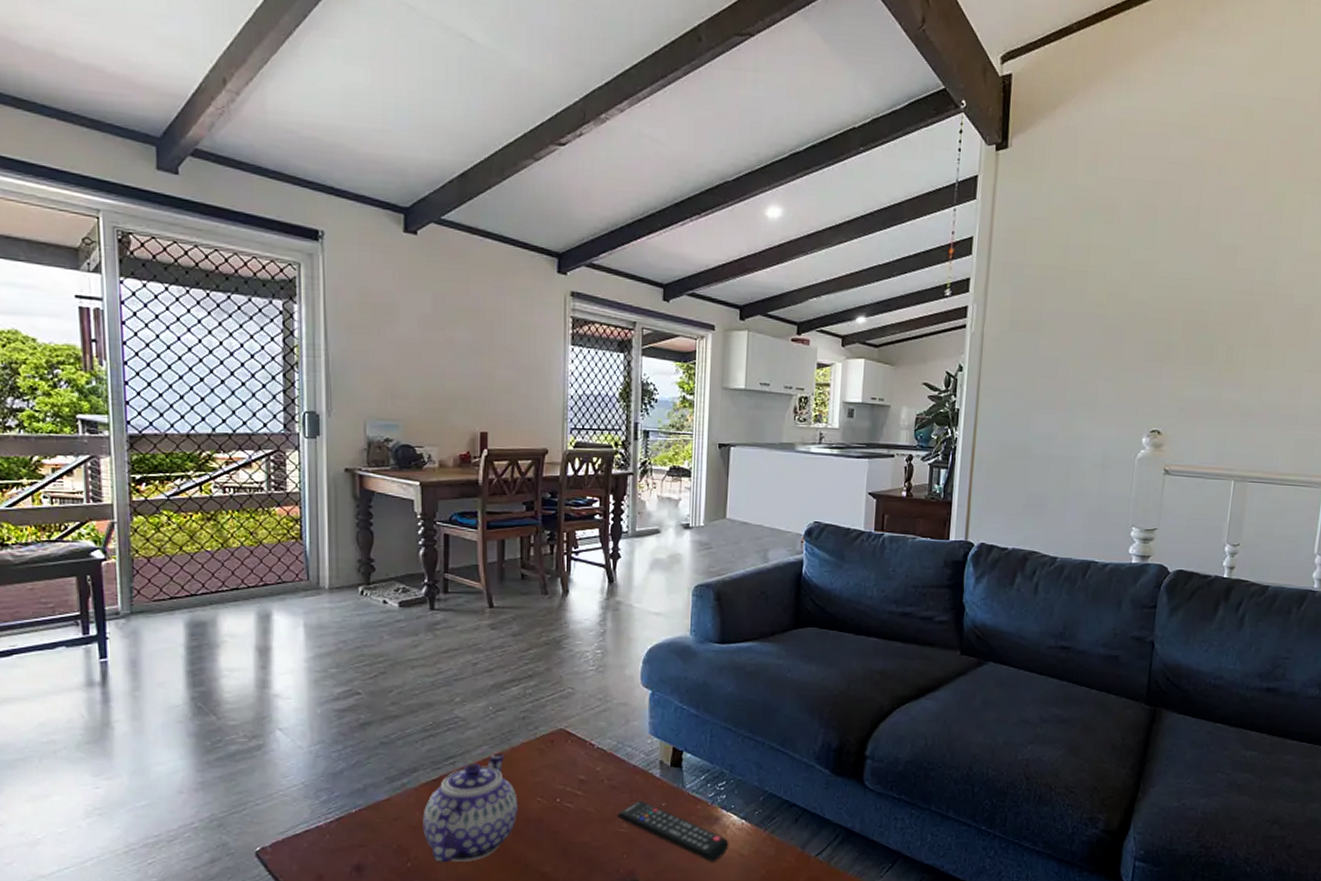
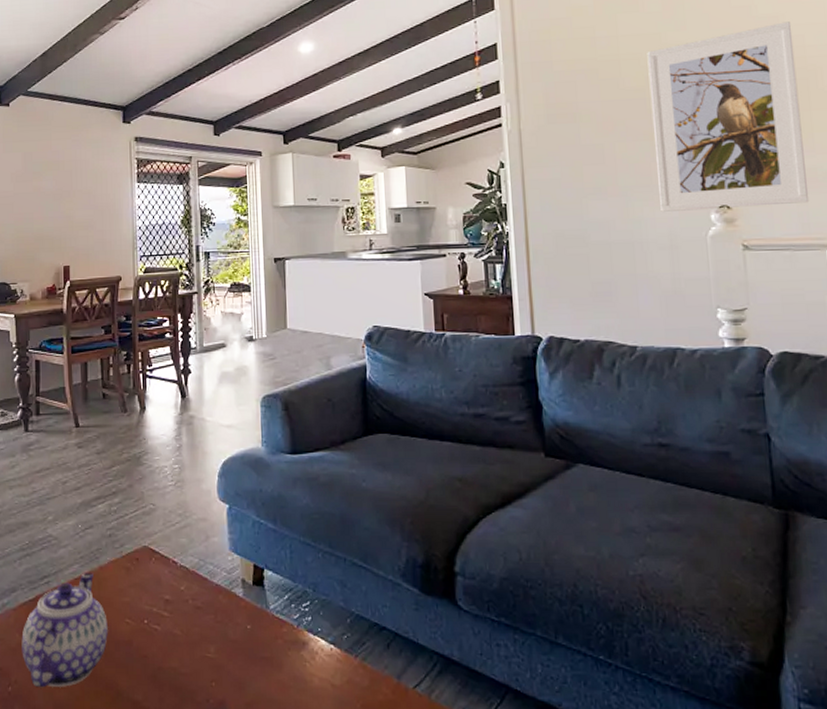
remote control: present [617,800,729,862] -> none [203,622,319,693]
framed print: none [1100,254,1247,435] -> present [647,21,810,212]

